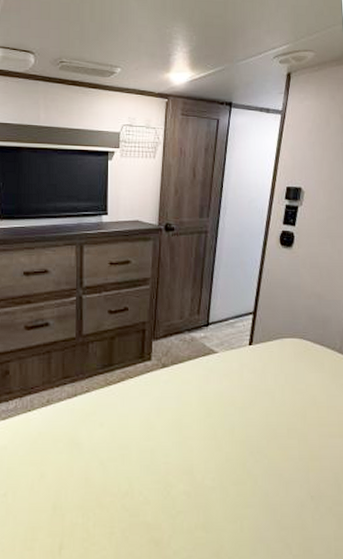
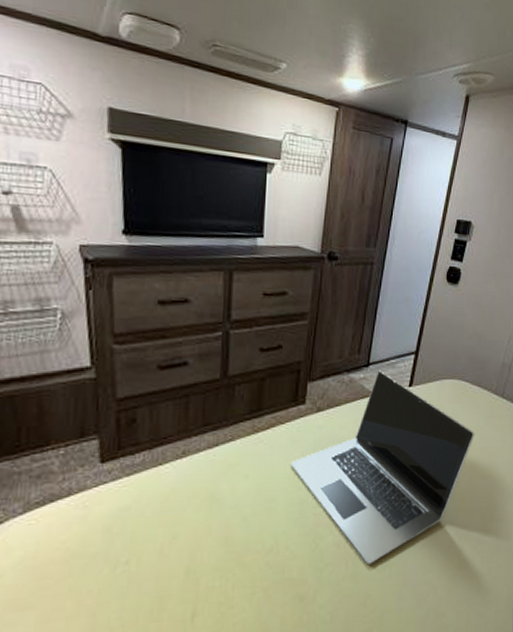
laptop: none [141,329,321,515] -> present [291,370,475,564]

